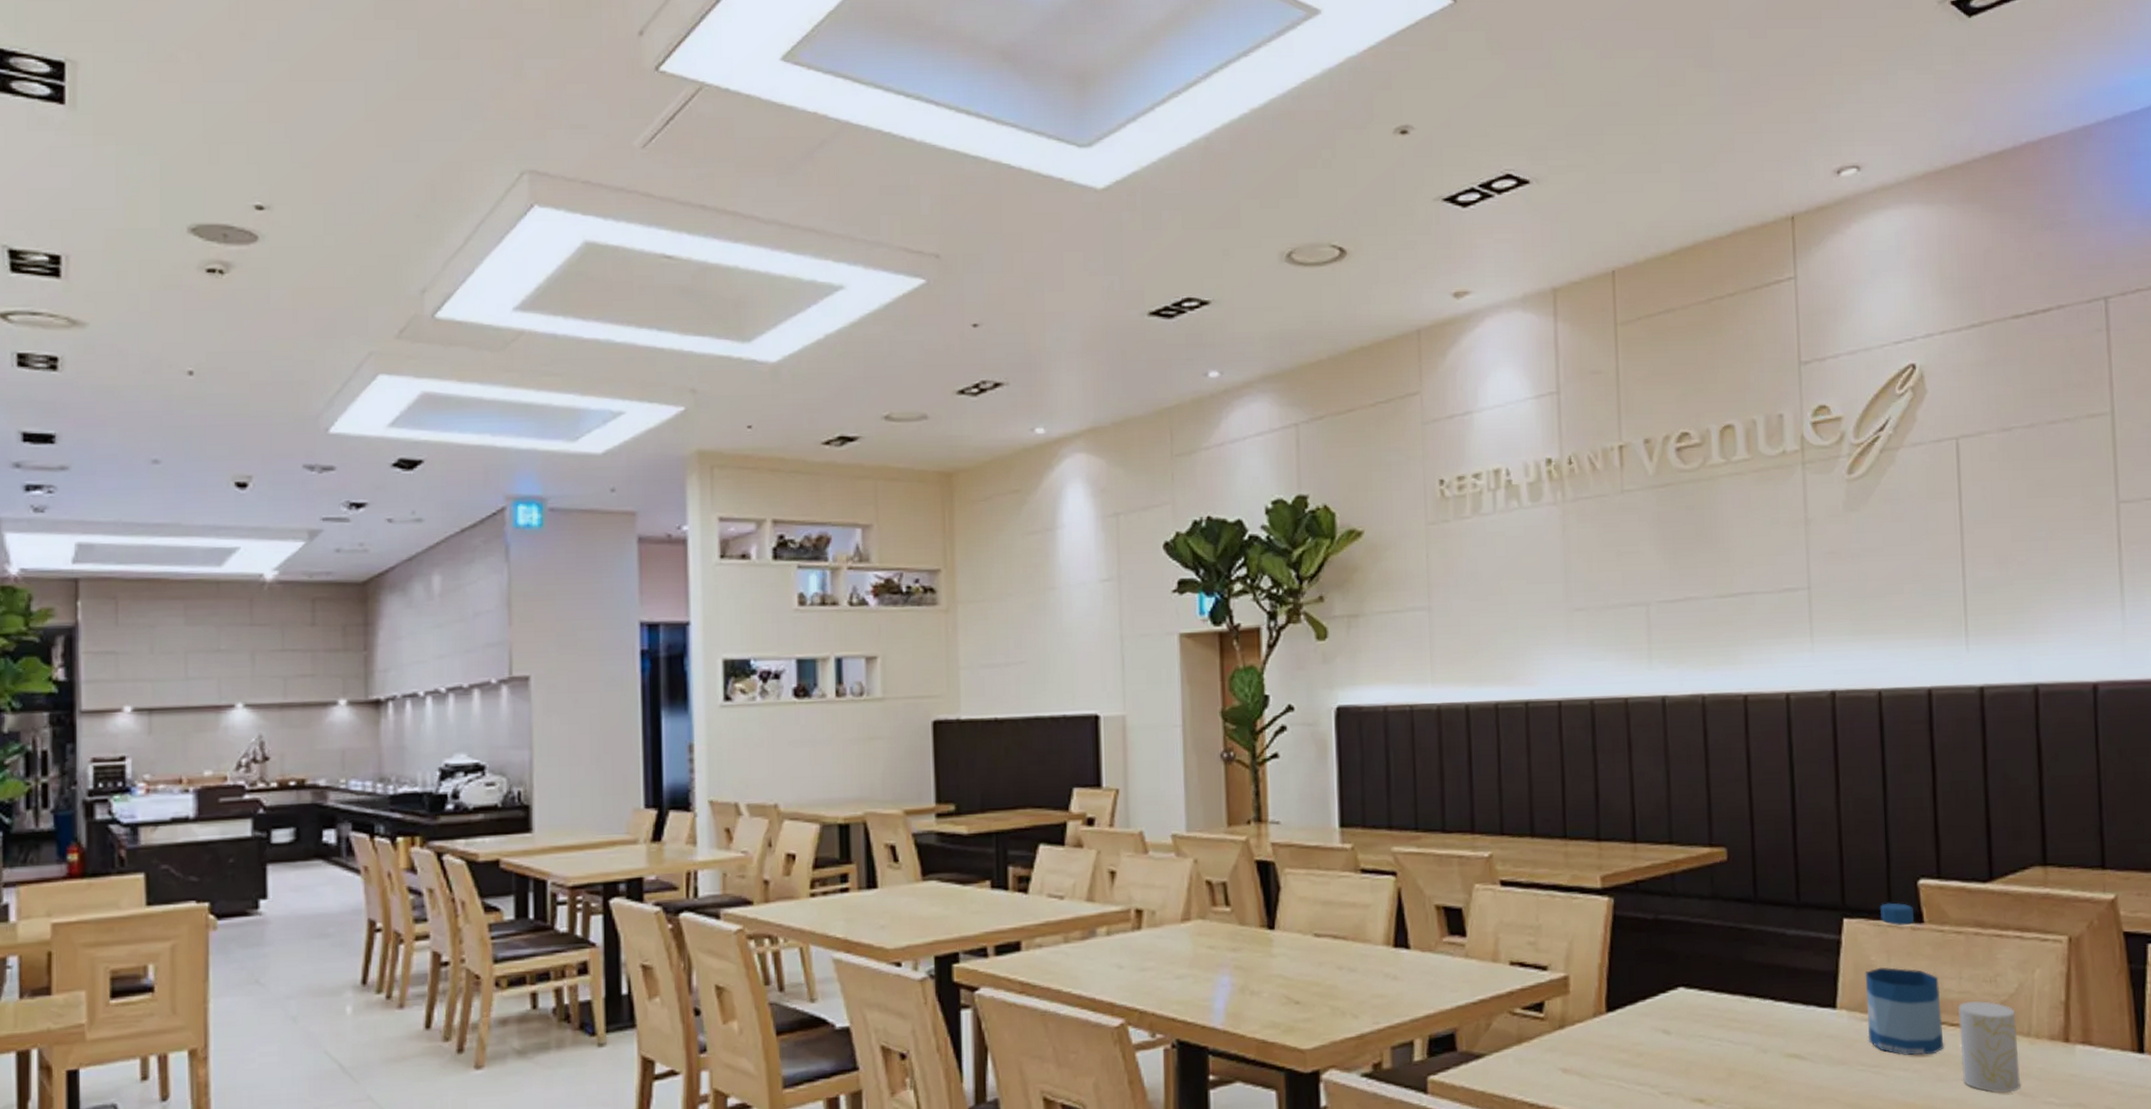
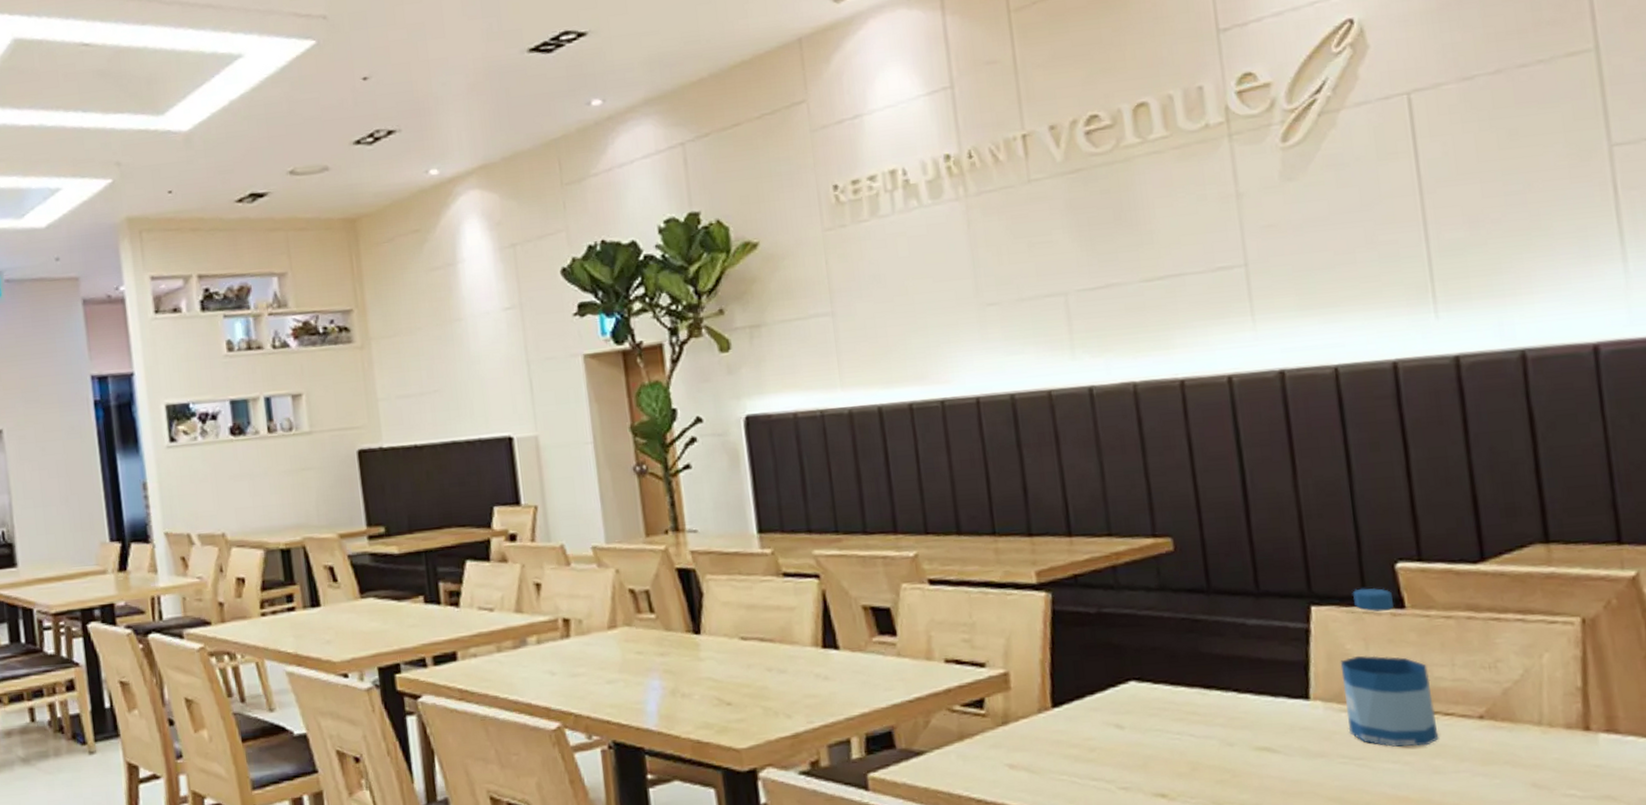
cup: present [1957,1001,2021,1093] -> none [1452,689,1535,786]

